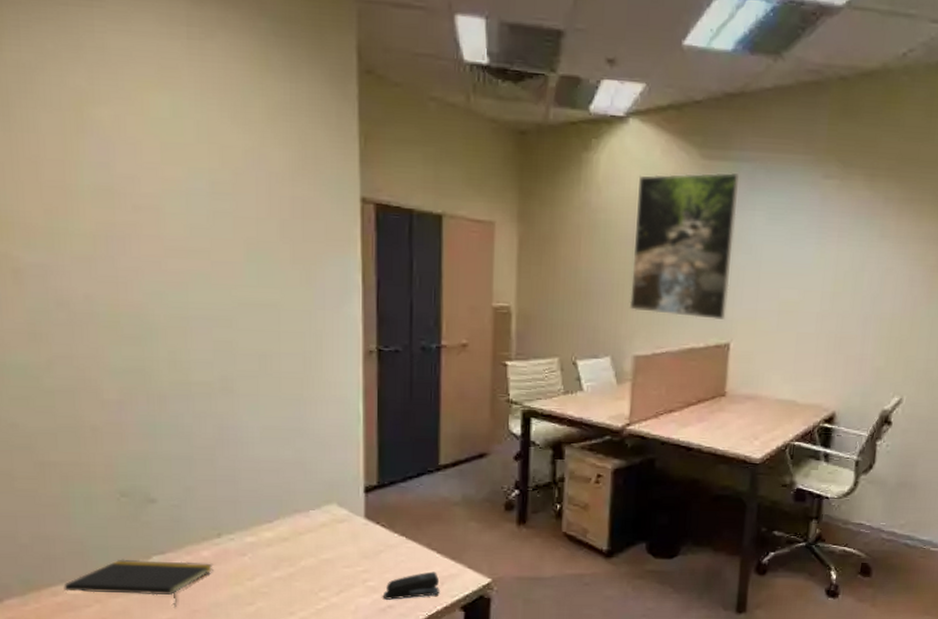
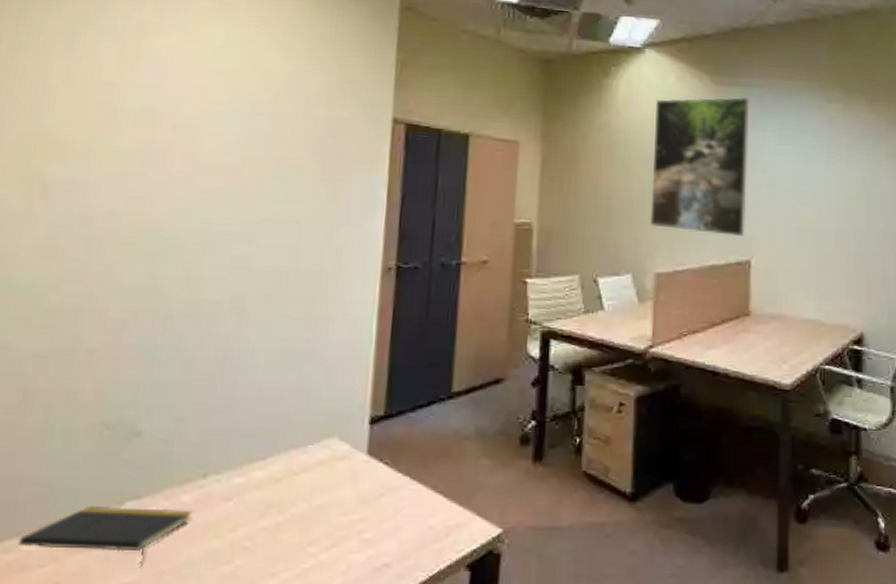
stapler: present [384,571,440,600] -> none [380,520,445,556]

